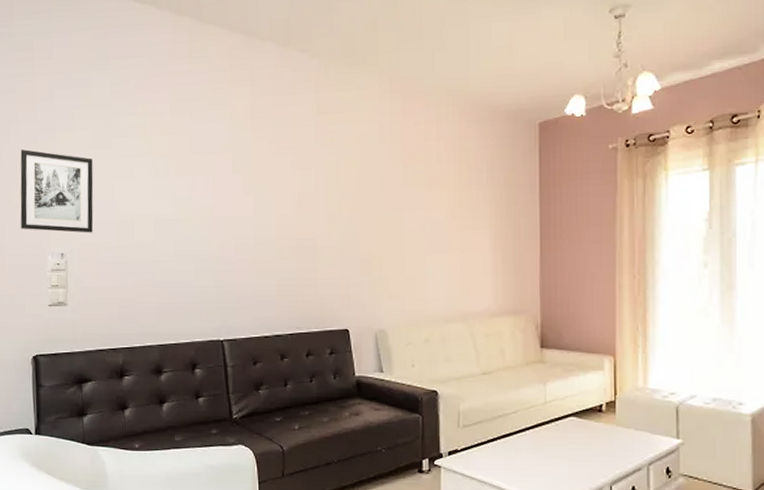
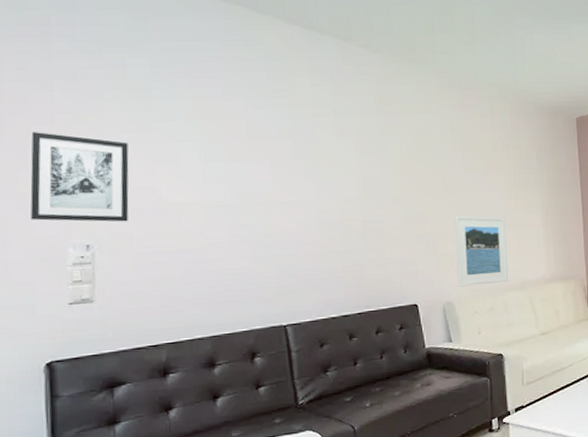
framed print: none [391,235,448,314] -> present [455,215,509,287]

